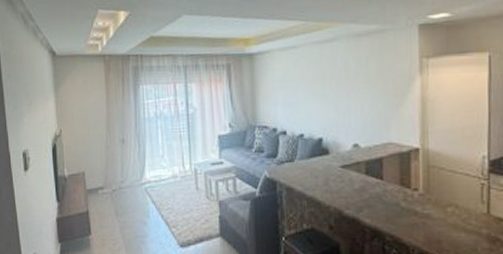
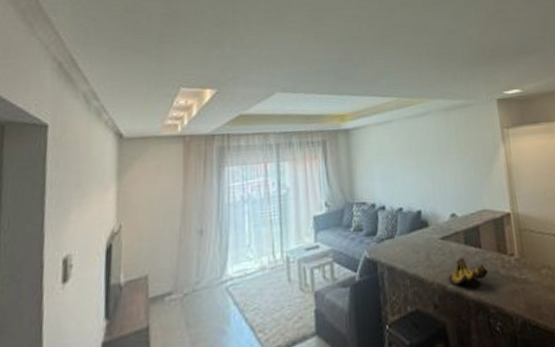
banana bunch: none [346,187,387,212] -> present [449,258,488,286]

